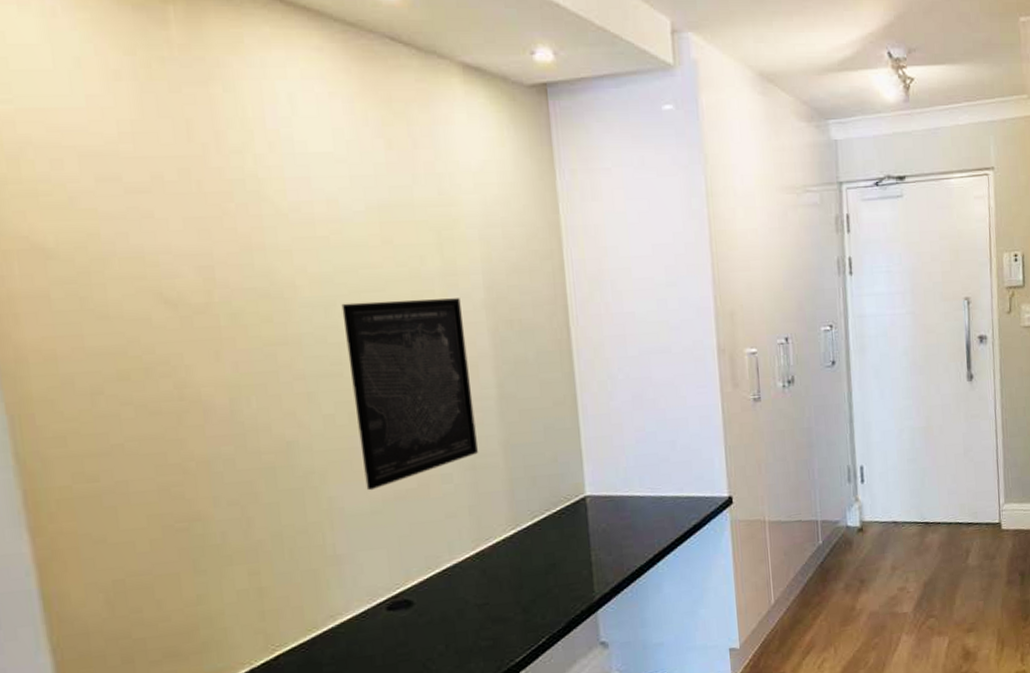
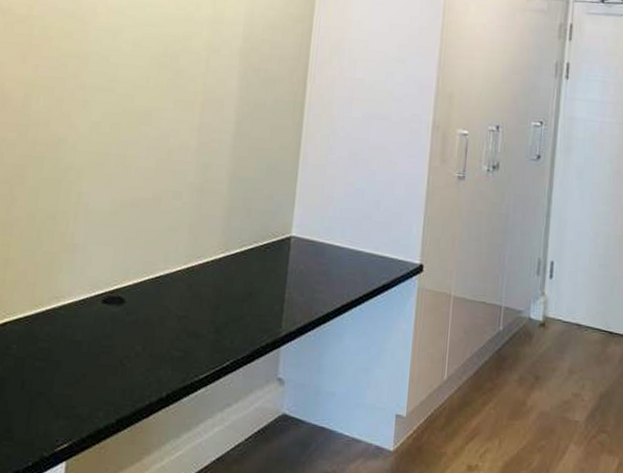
wall art: present [341,298,478,491] -> none [110,32,221,193]

